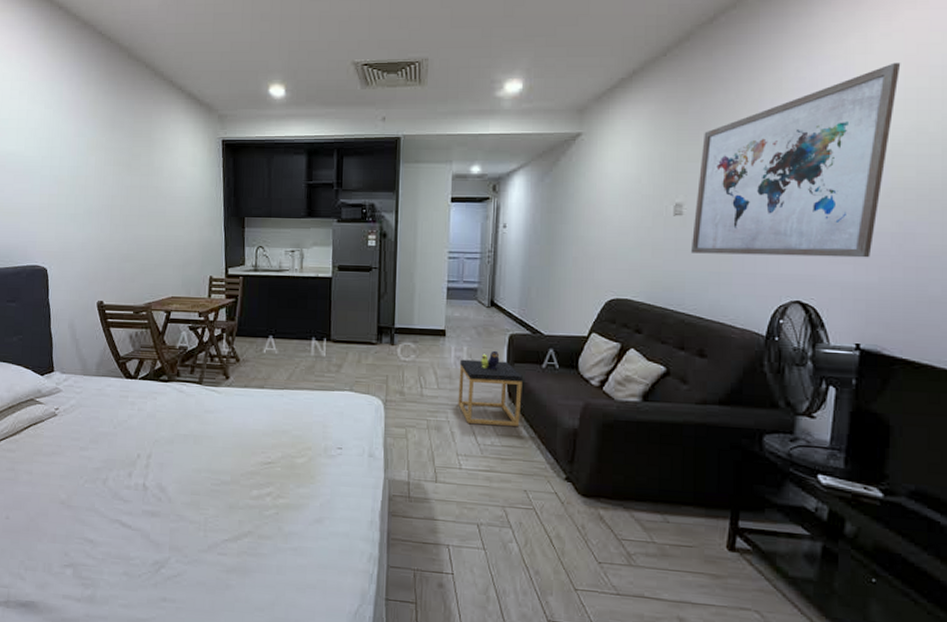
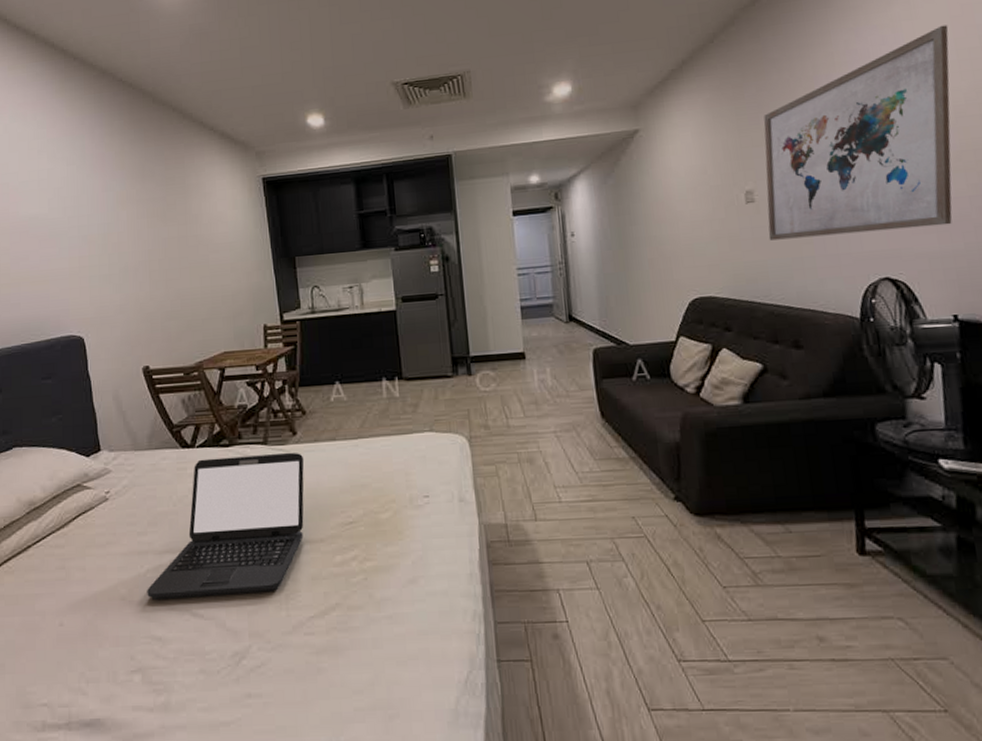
laptop: none [83,390,234,514] -> present [147,452,304,601]
side table: present [458,350,523,426] -> none [545,368,618,451]

